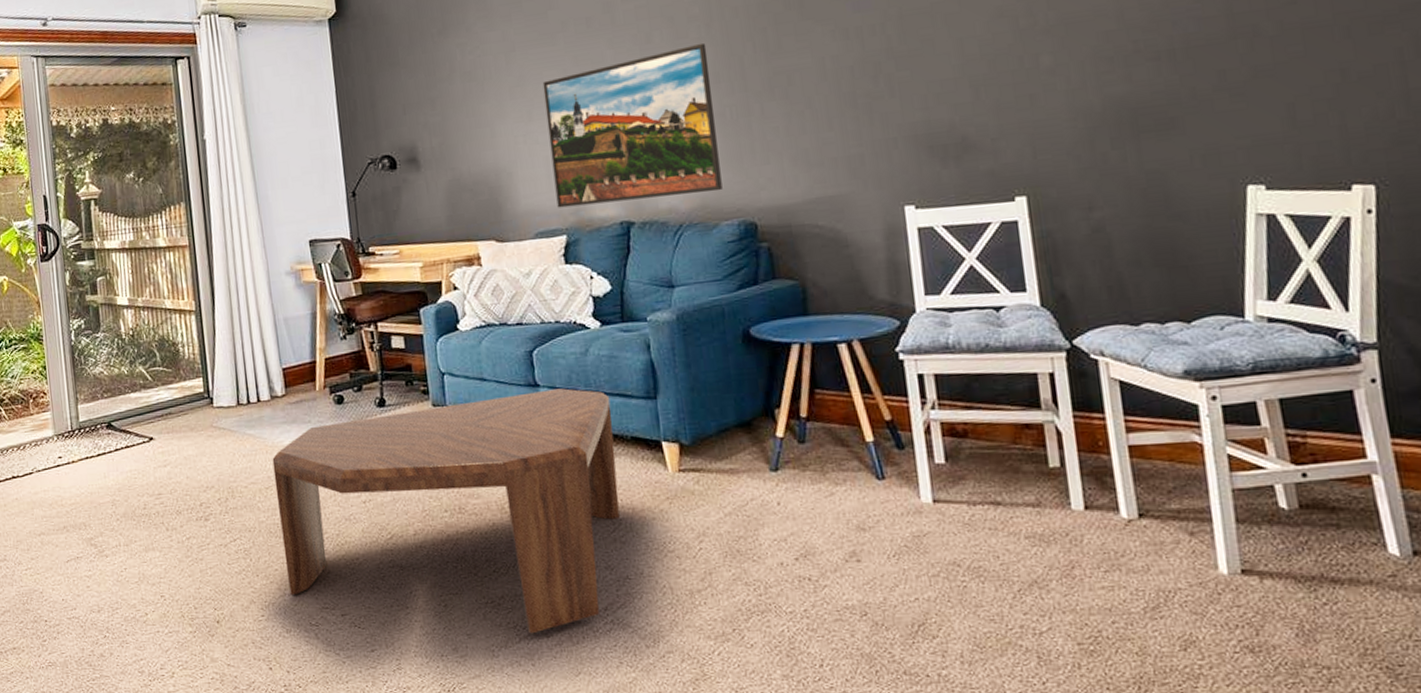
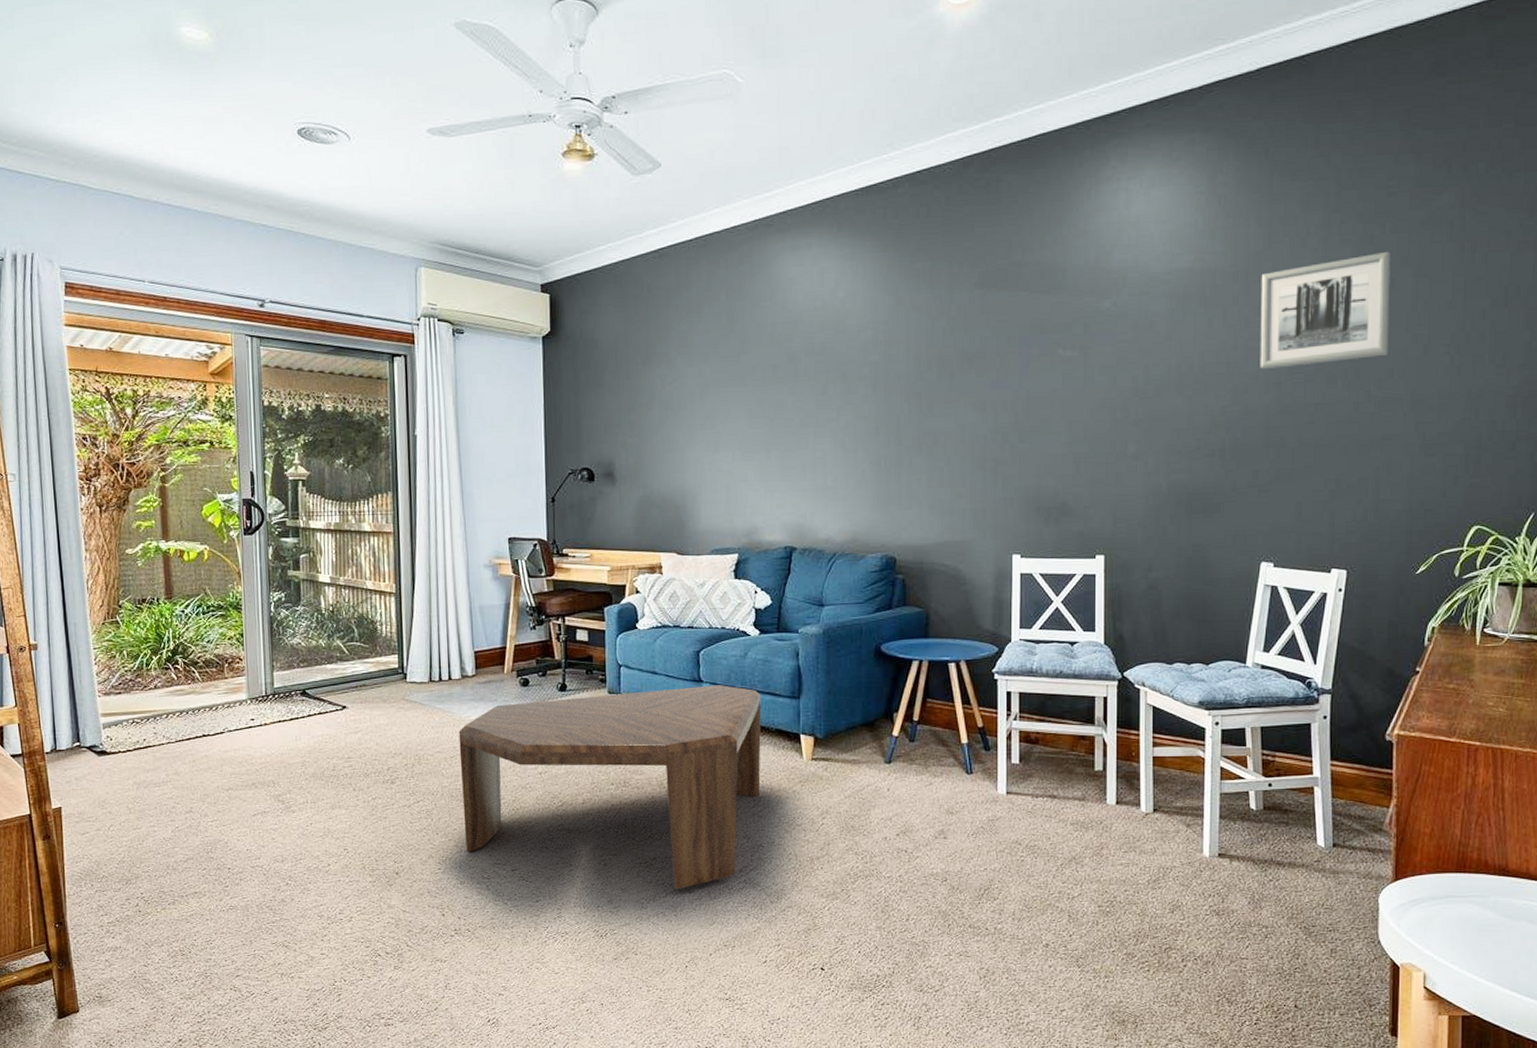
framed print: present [542,42,723,208] -> none [730,399,872,530]

